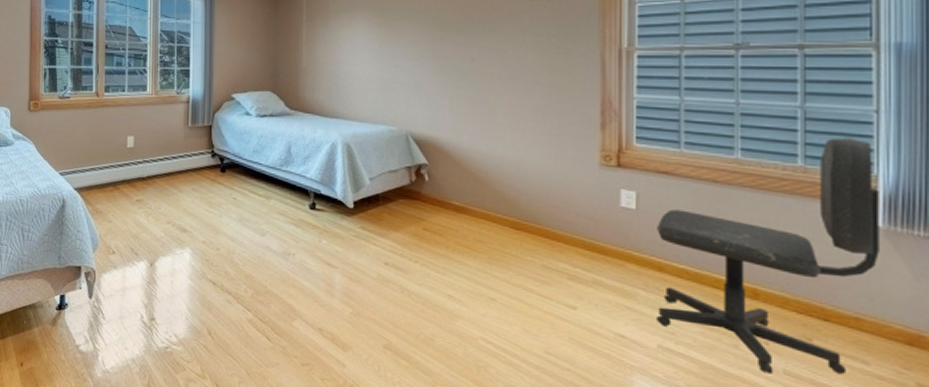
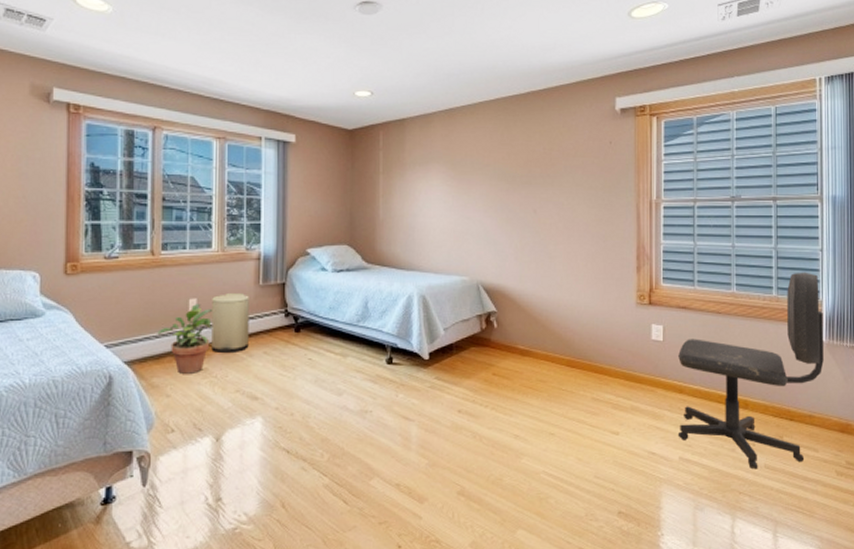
potted plant: none [101,141,148,203] -> present [157,304,213,374]
pedal bin: none [146,133,179,187] -> present [211,293,249,353]

